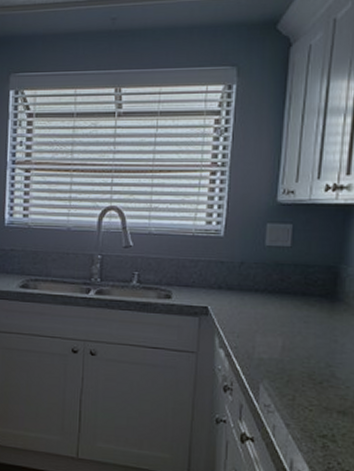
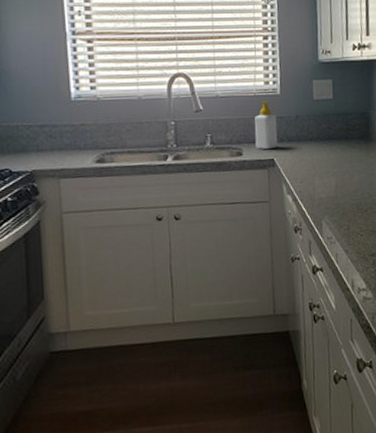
soap bottle: none [188,242,216,295] -> present [254,101,278,149]

